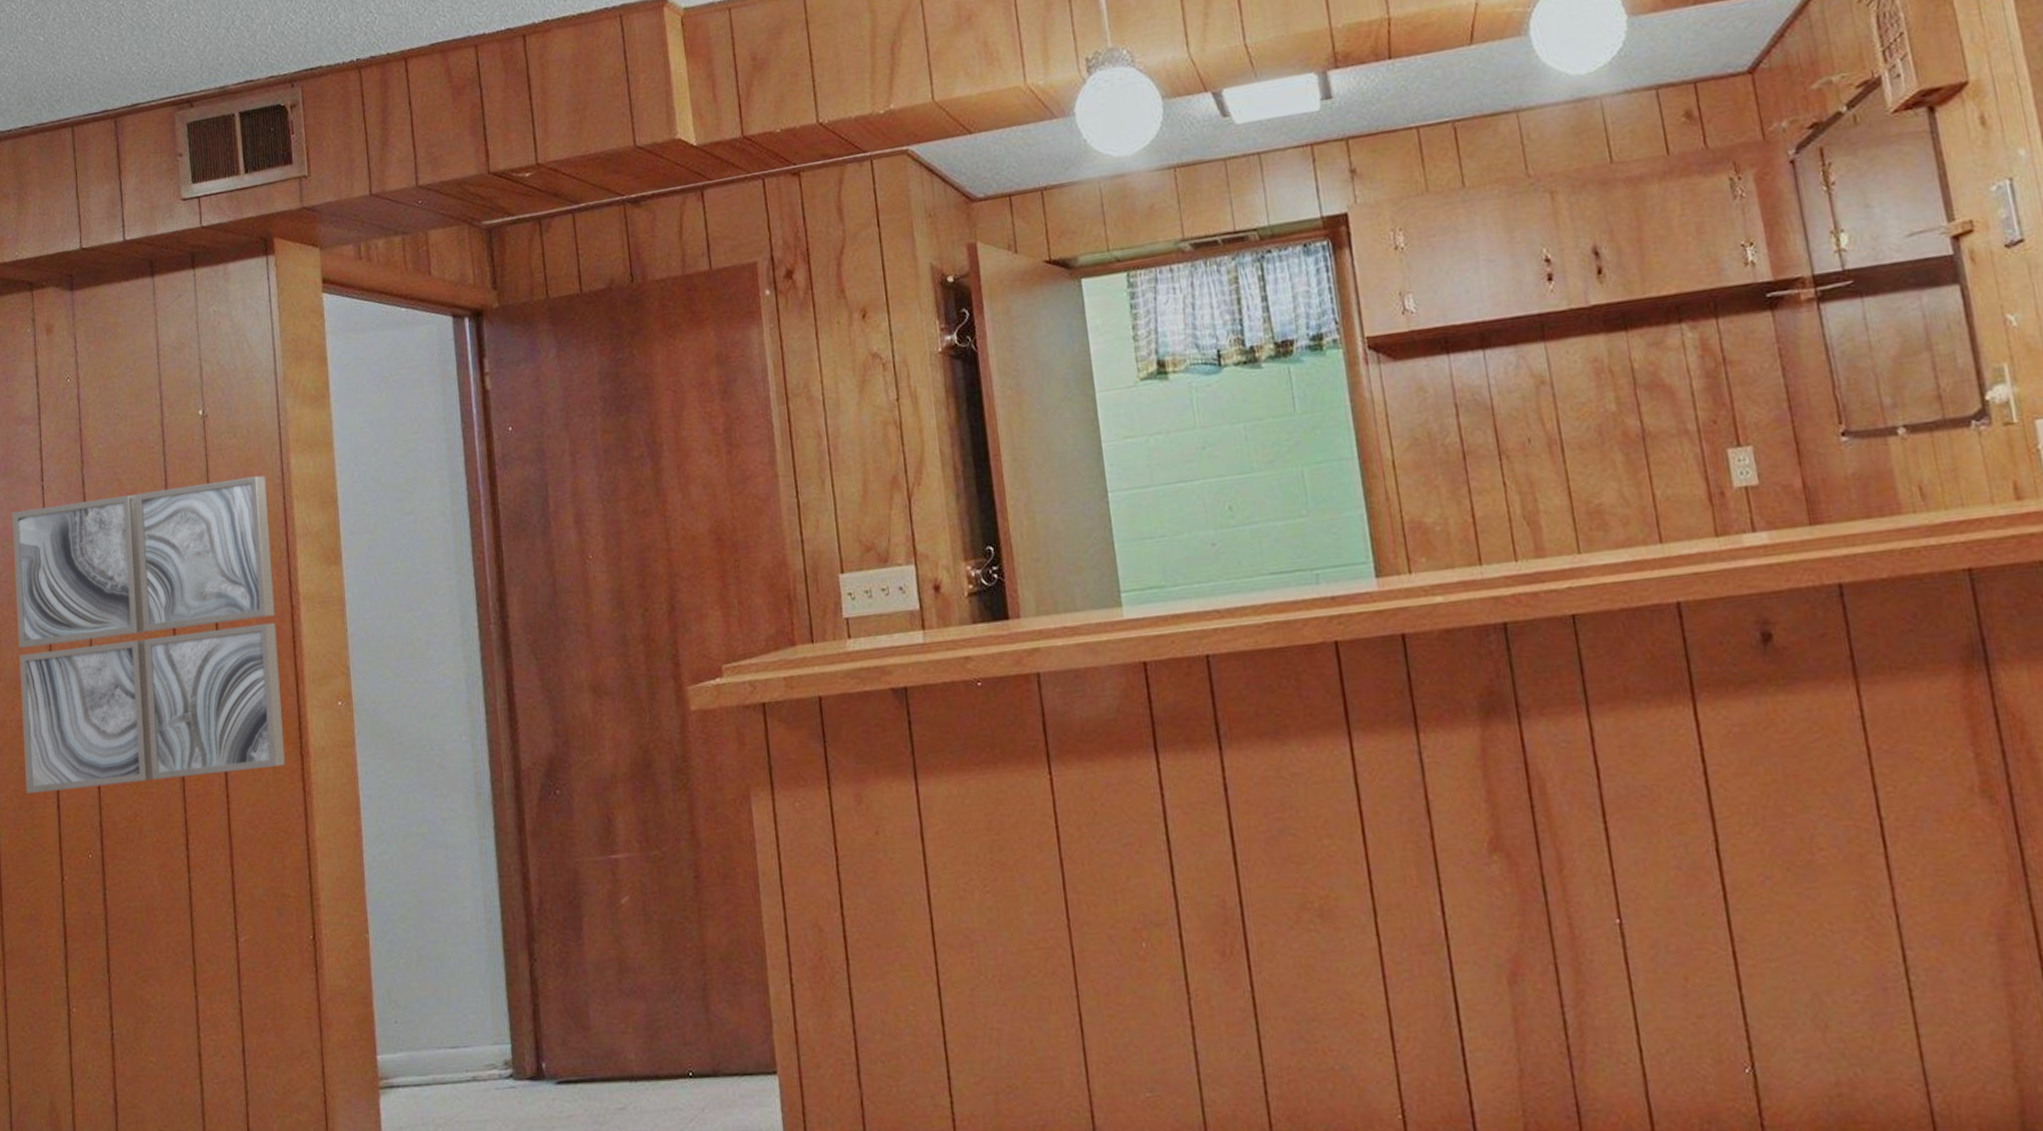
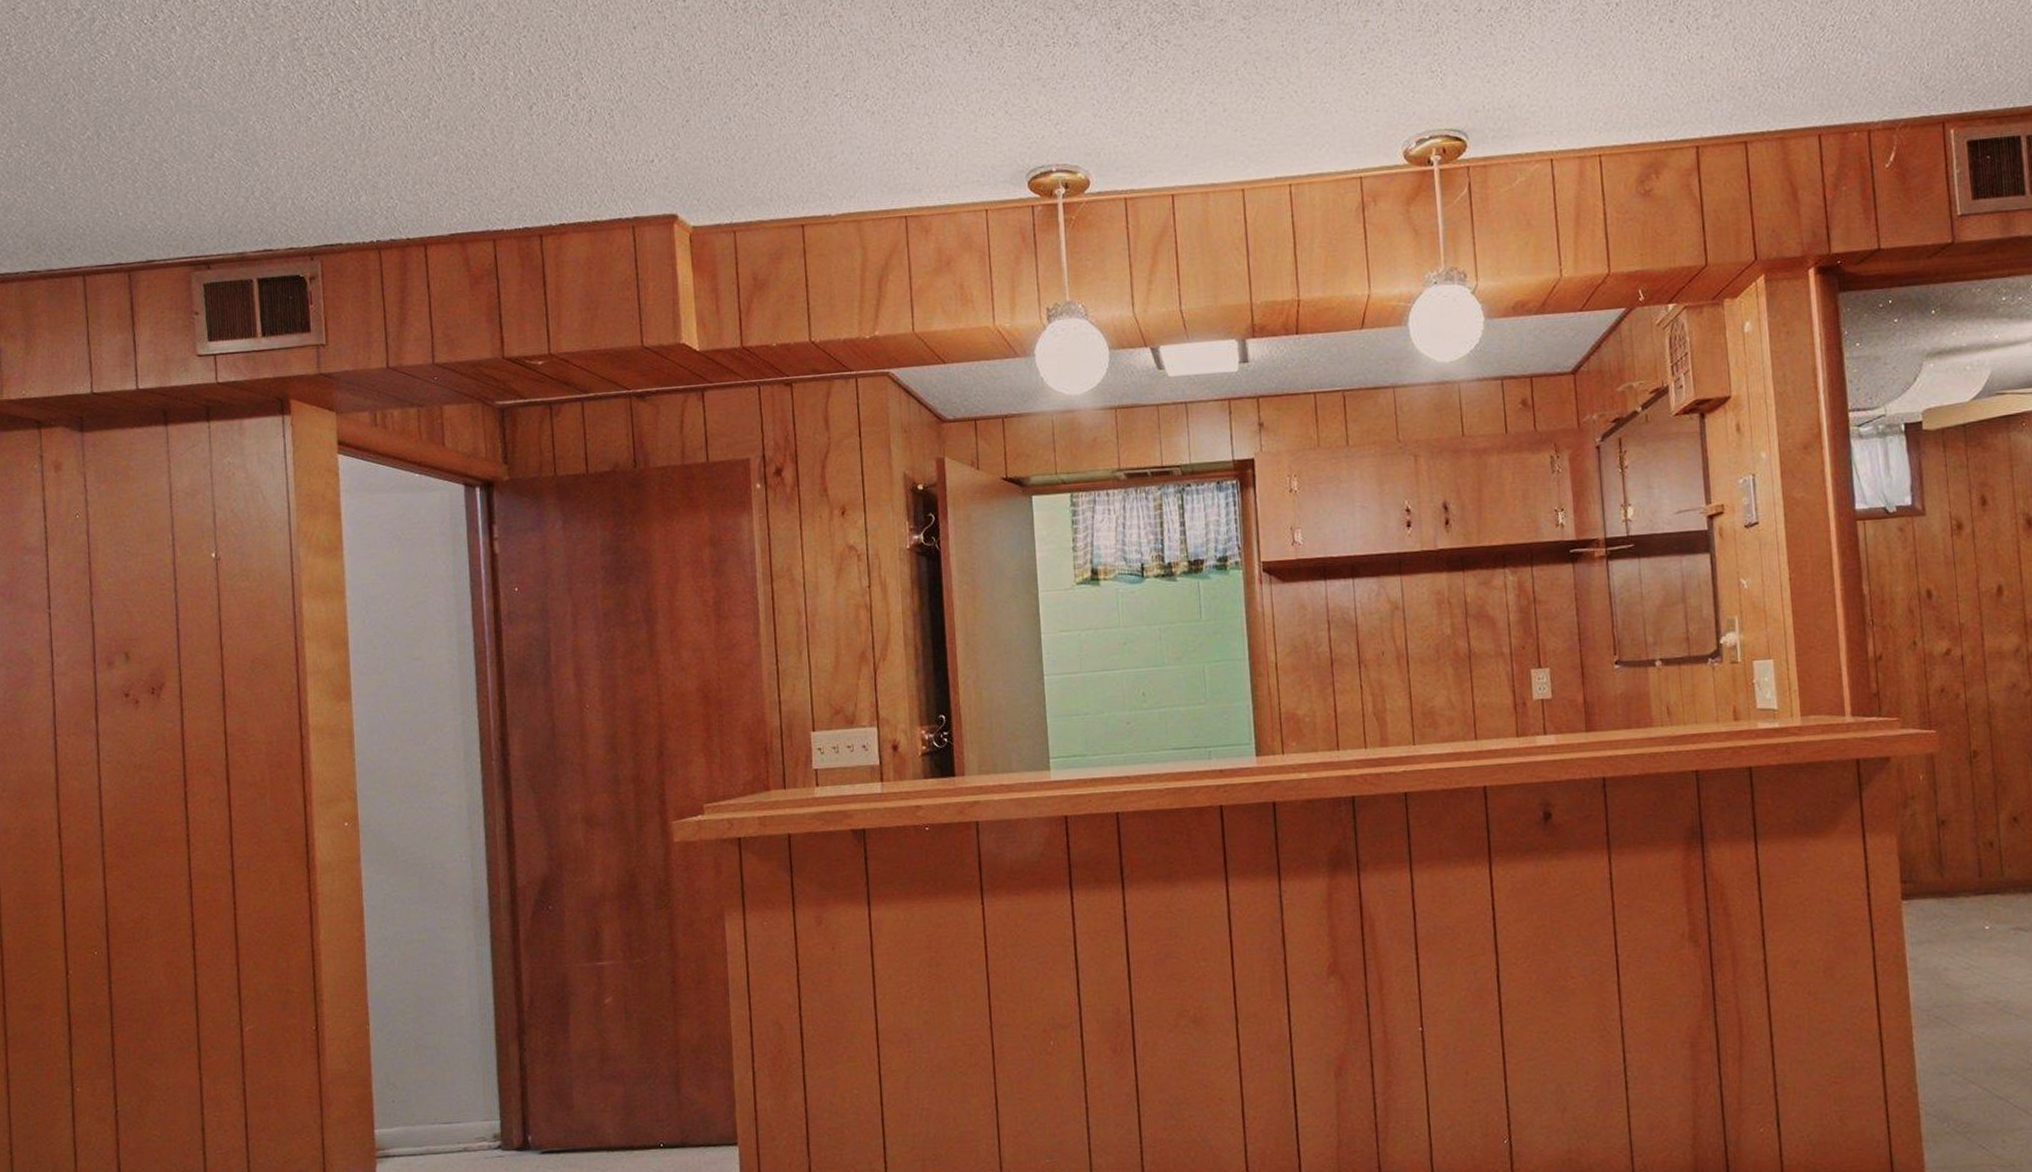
wall art: present [11,475,285,794] -> none [17,616,292,895]

